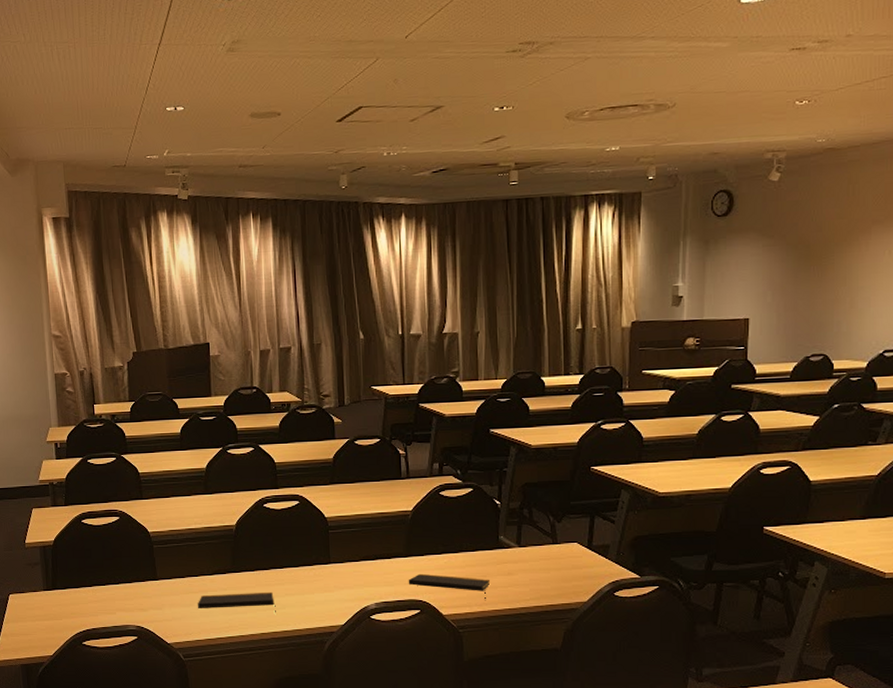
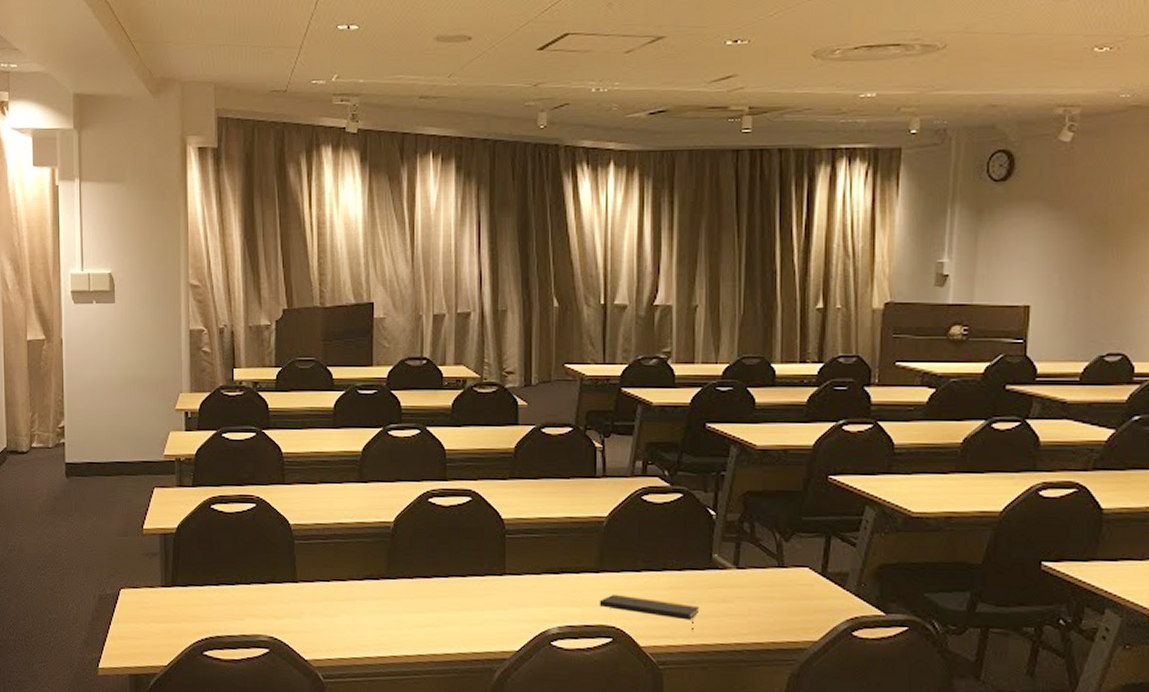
notepad: present [198,591,276,613] -> none [344,604,437,631]

